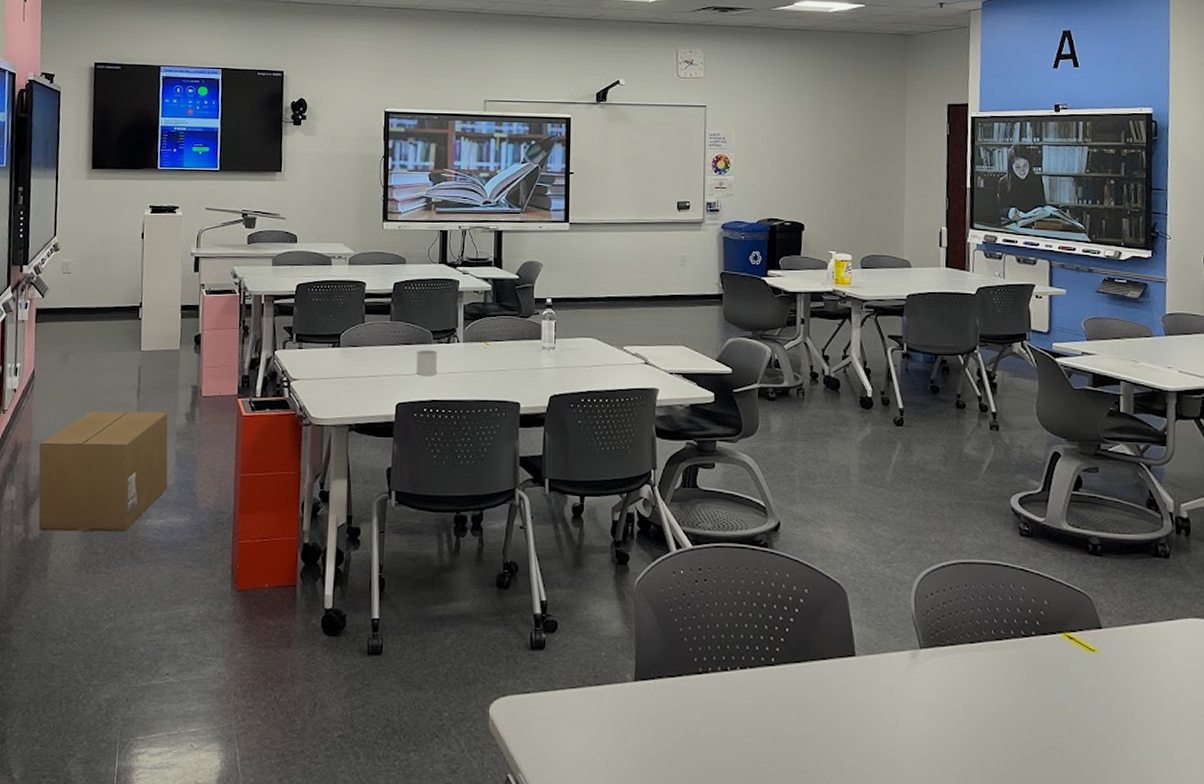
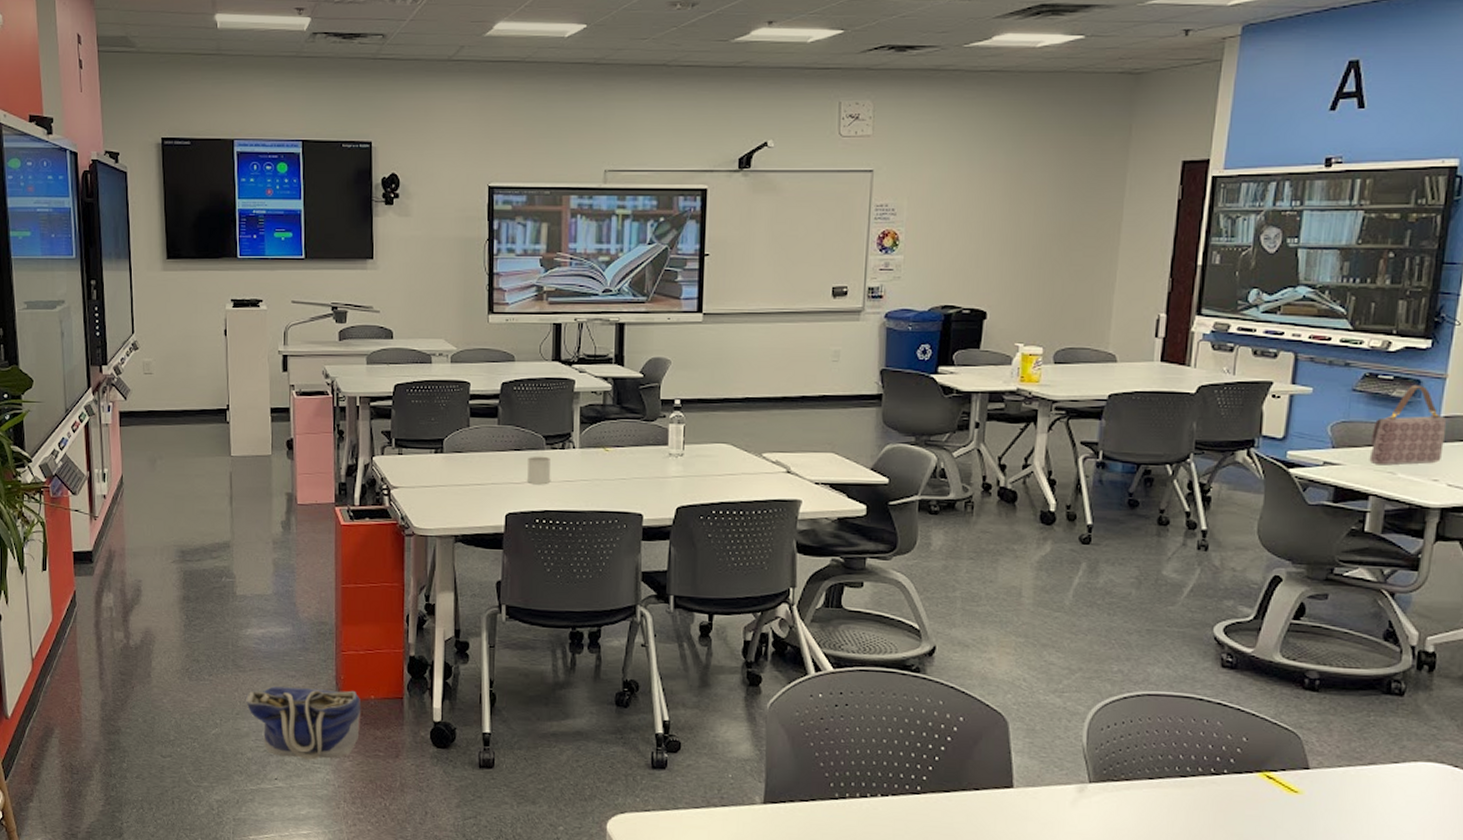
box: present [38,410,168,532] -> none [133,518,266,640]
tote bag: none [142,577,256,653] -> present [246,686,362,760]
handbag: none [1115,287,1172,355] -> present [1369,384,1447,466]

